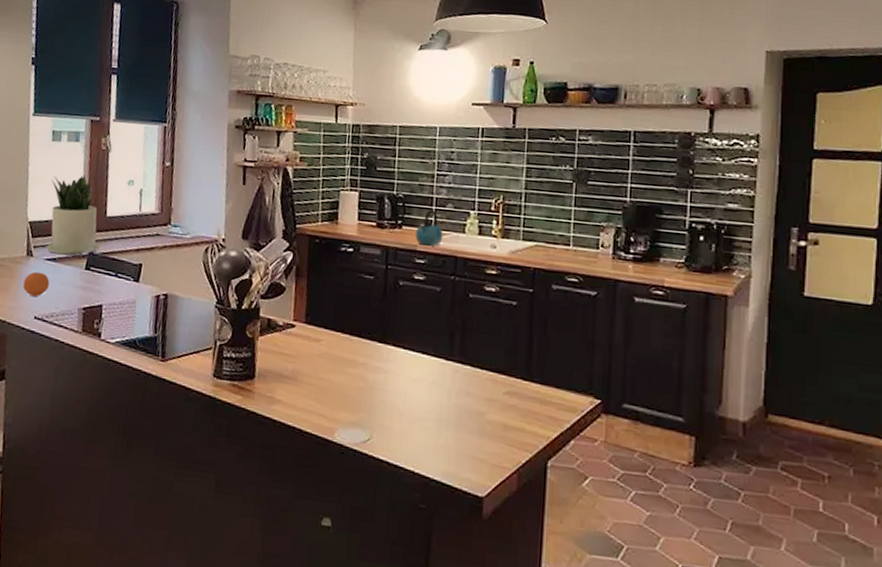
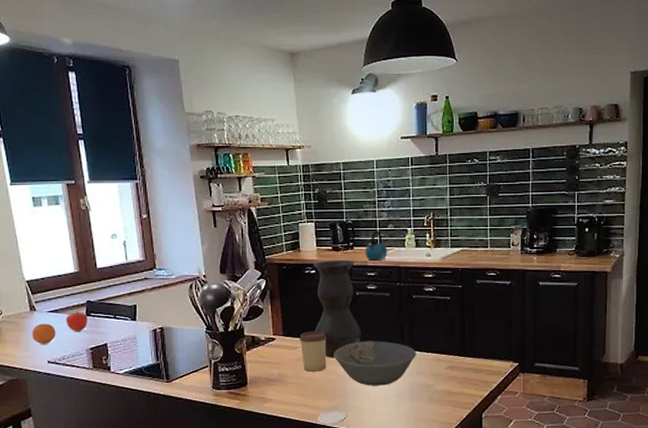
planter: present [46,175,101,256] -> none [40,234,97,306]
fruit: none [62,262,87,288] -> present [65,310,88,332]
cup: none [323,321,358,374] -> present [299,331,327,372]
vase: none [343,238,403,360] -> present [313,260,361,358]
bowl: none [362,342,468,405] -> present [333,341,416,386]

